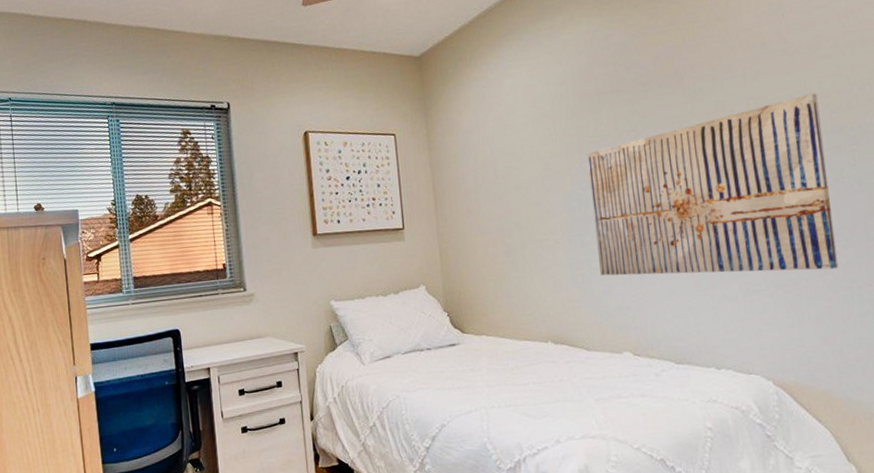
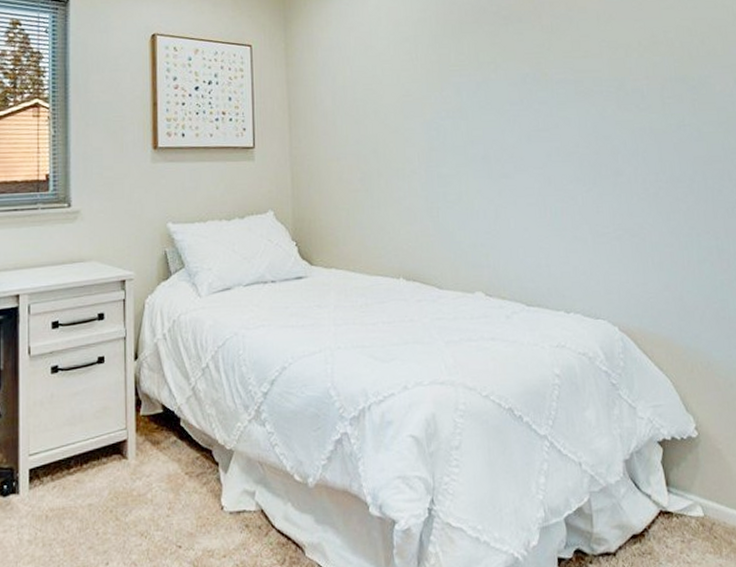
wall art: present [586,93,839,276] -> none [447,41,680,215]

